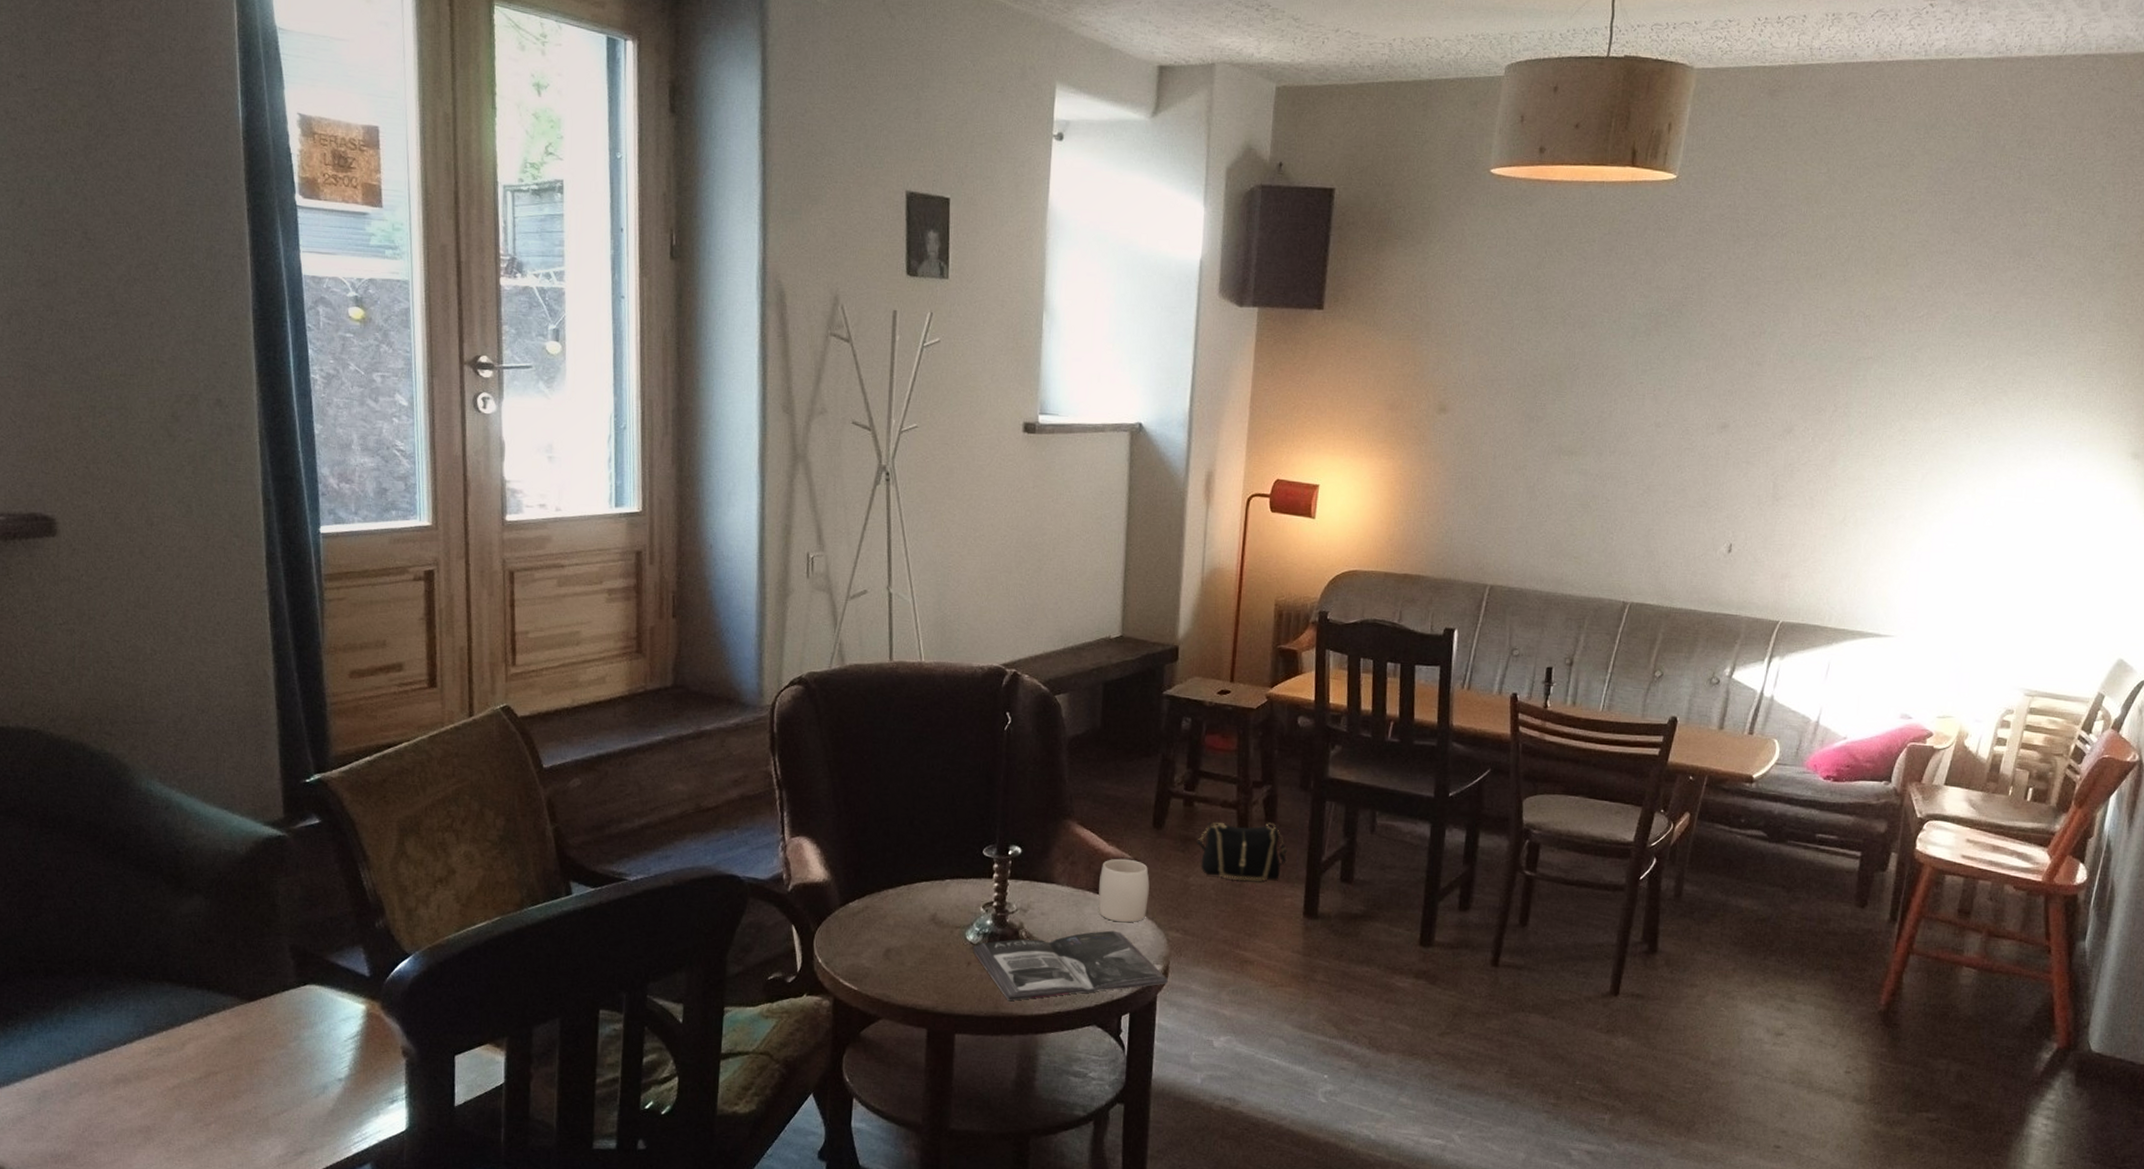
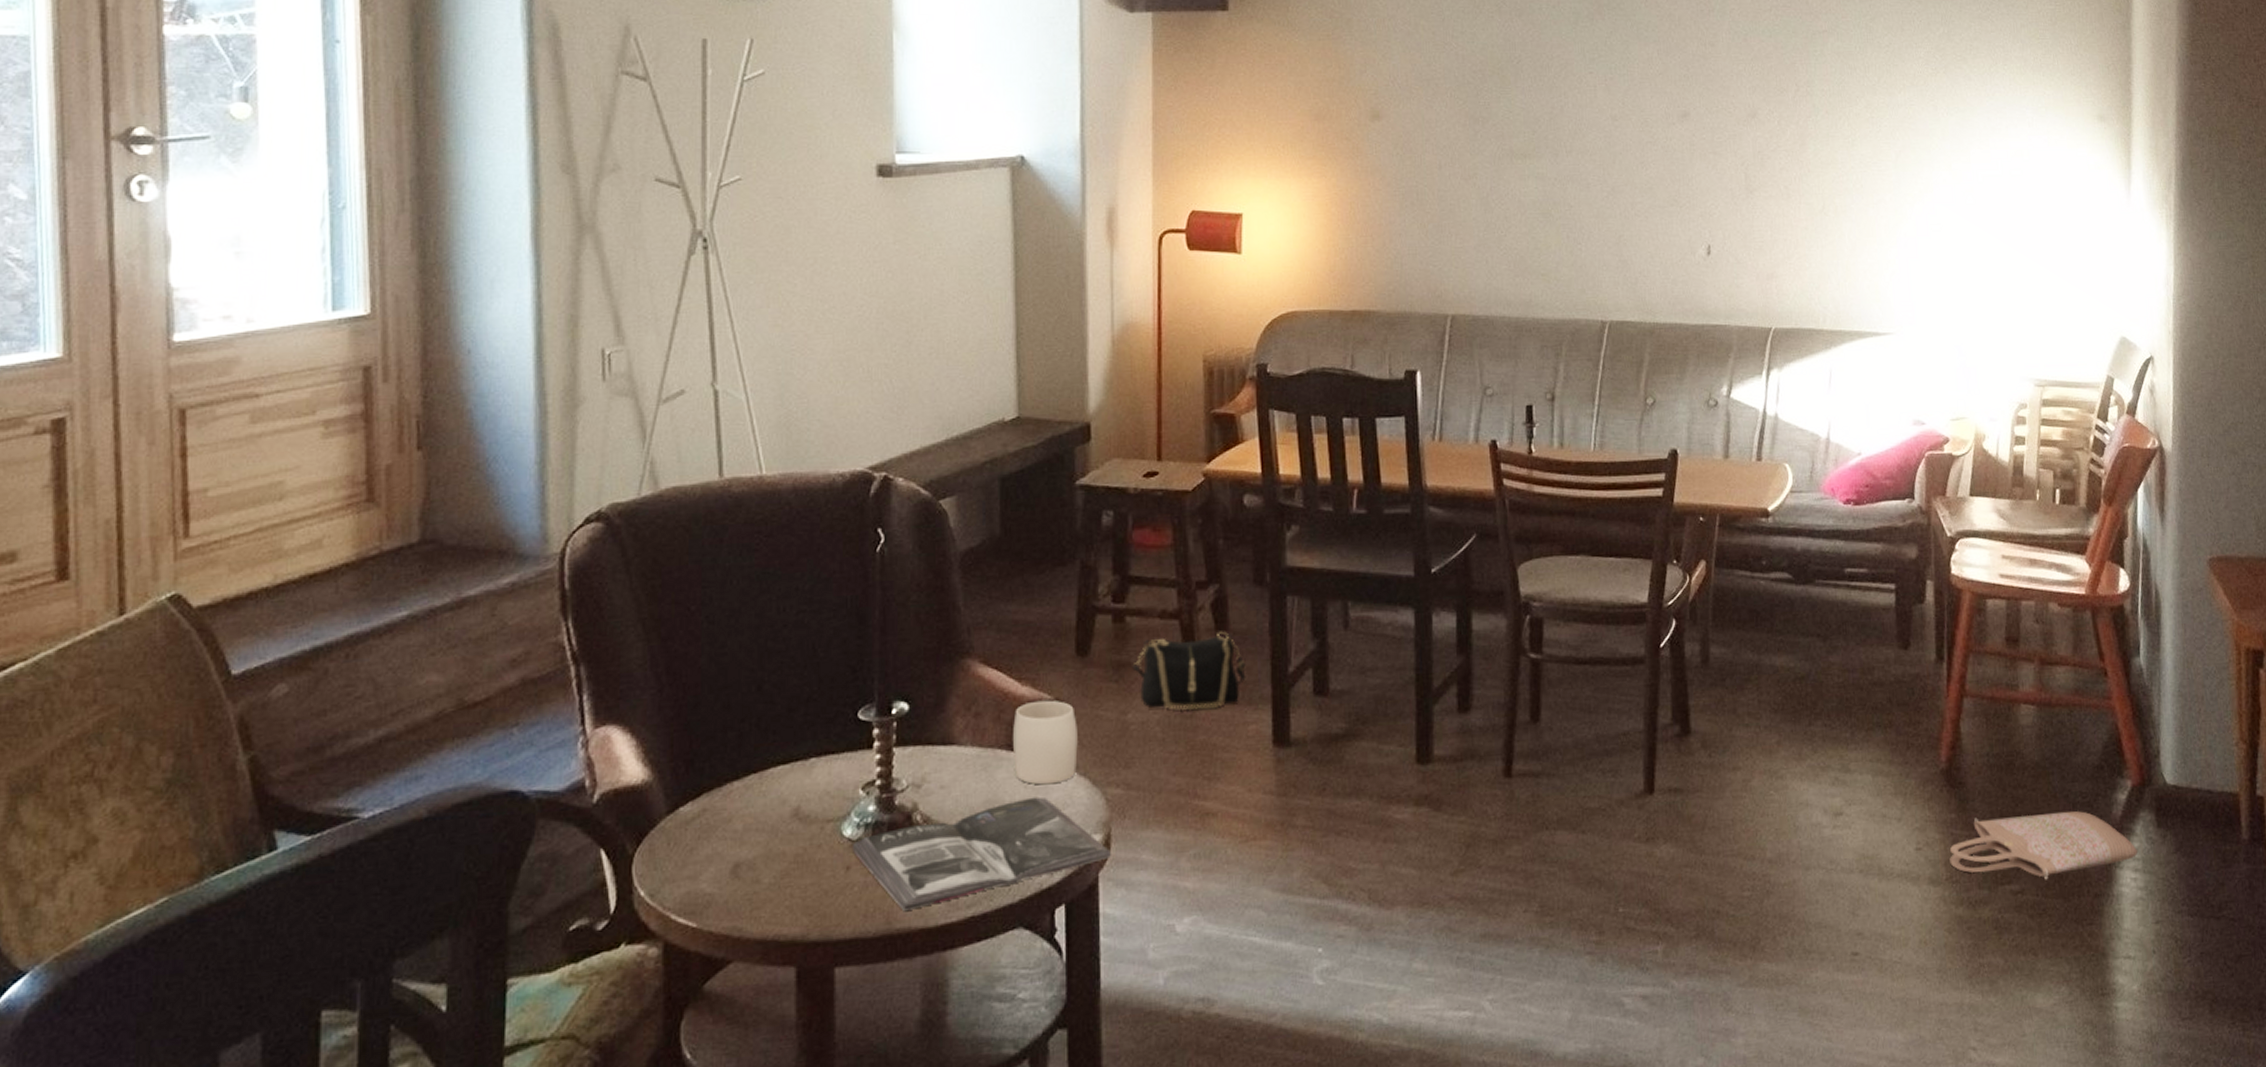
shopping bag: none [1875,1054,2053,1114] -> present [1949,810,2138,880]

